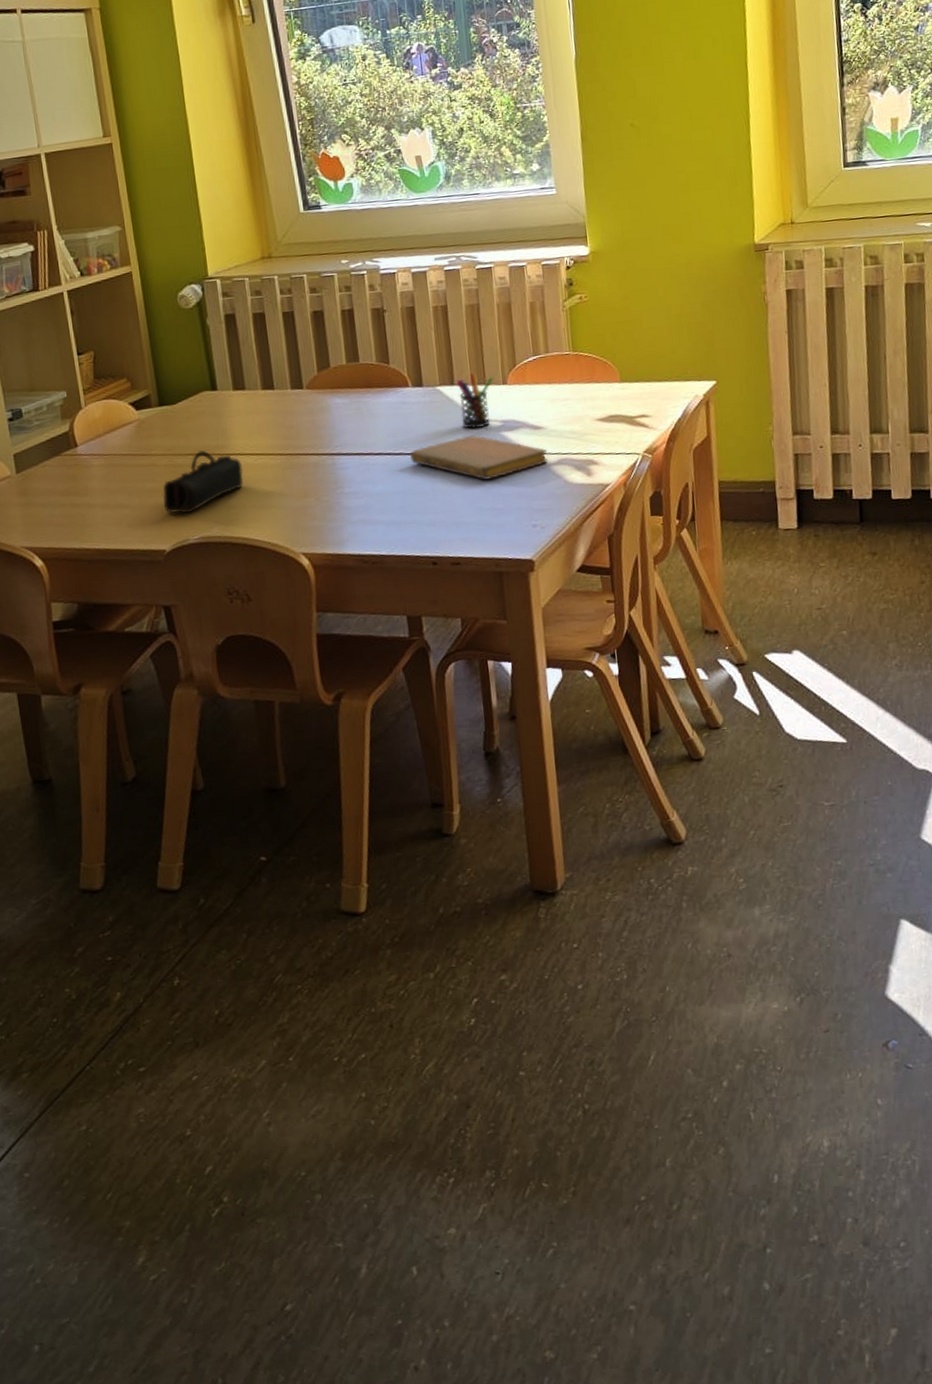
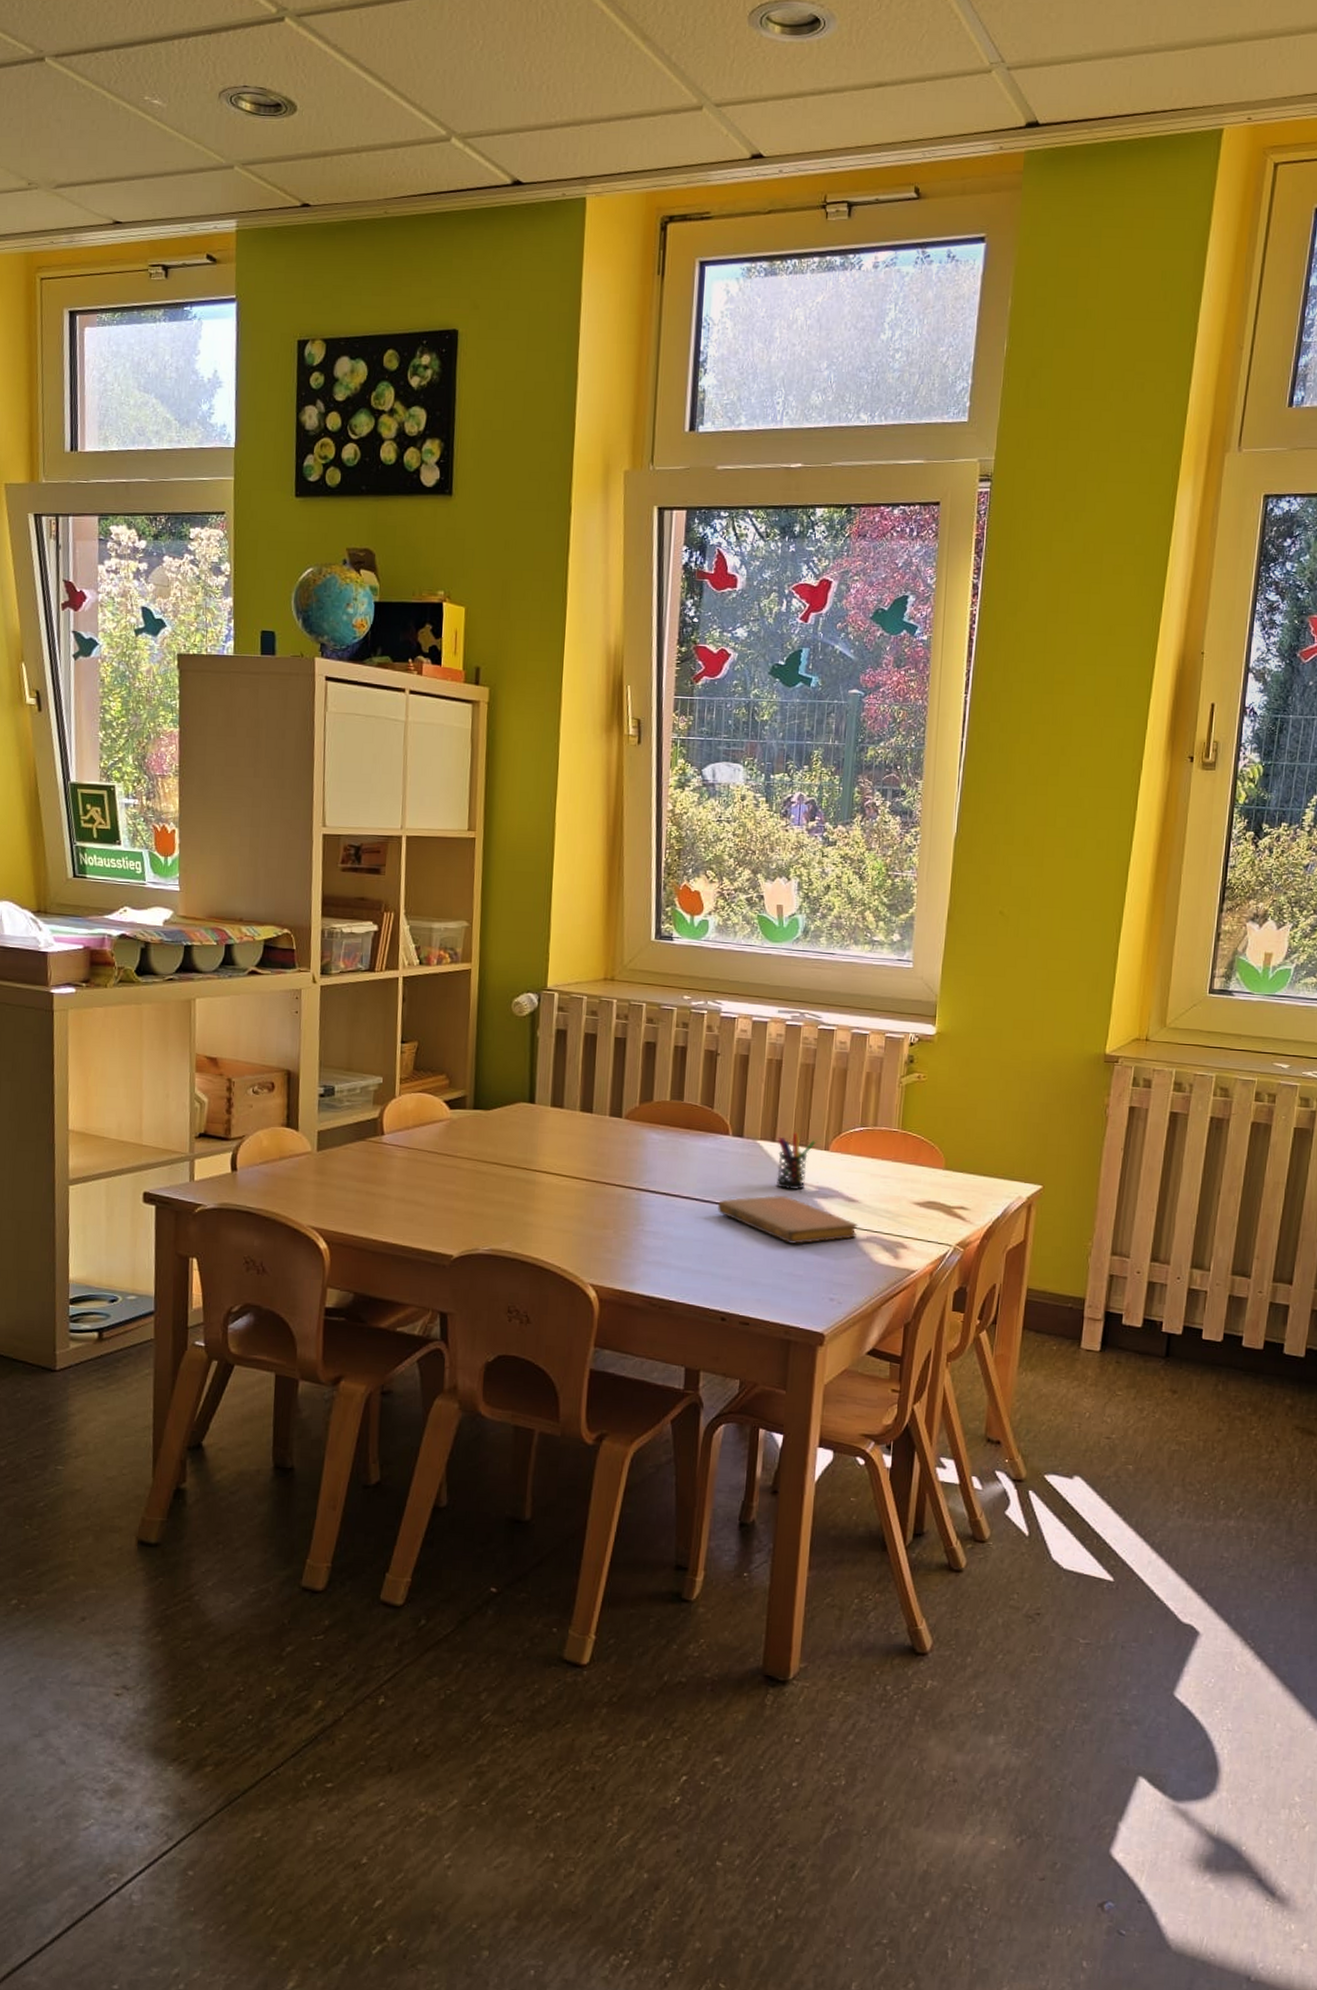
pencil case: present [163,450,244,514] -> none [459,1161,547,1223]

